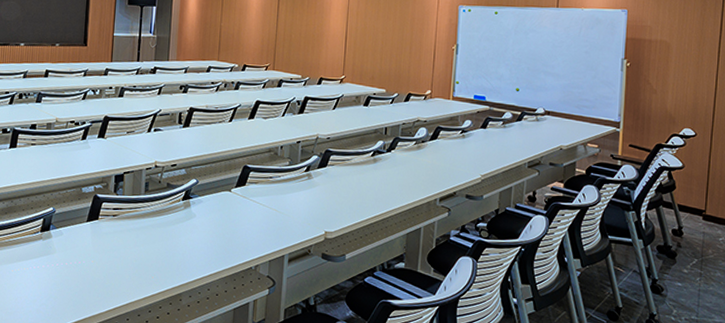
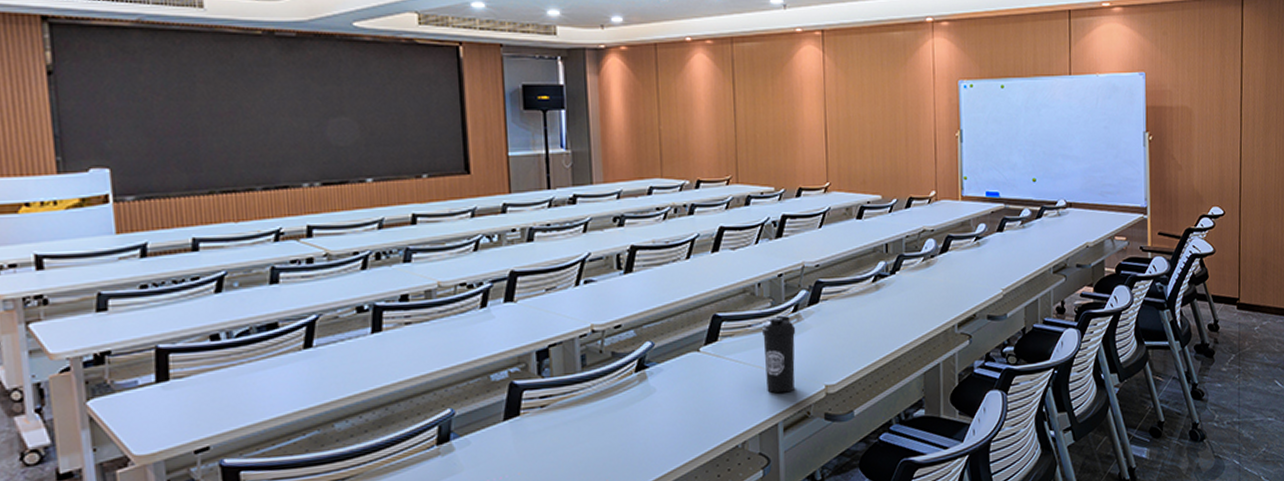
water bottle: none [279,172,307,233] -> present [762,315,796,393]

